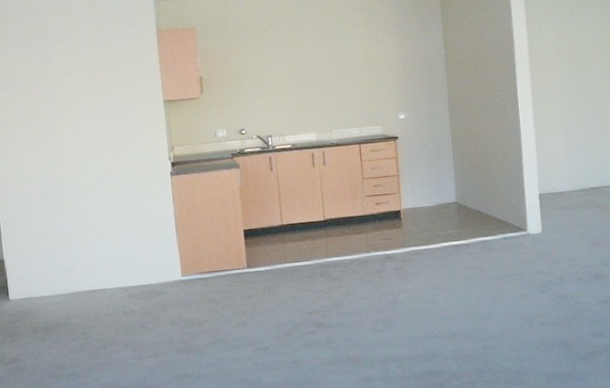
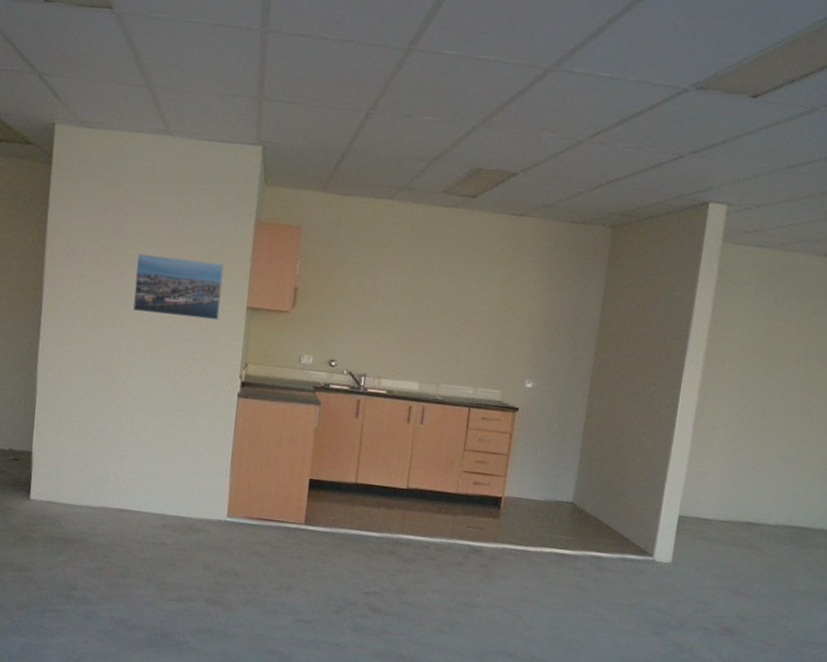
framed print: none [63,69,142,123] -> present [132,253,224,321]

